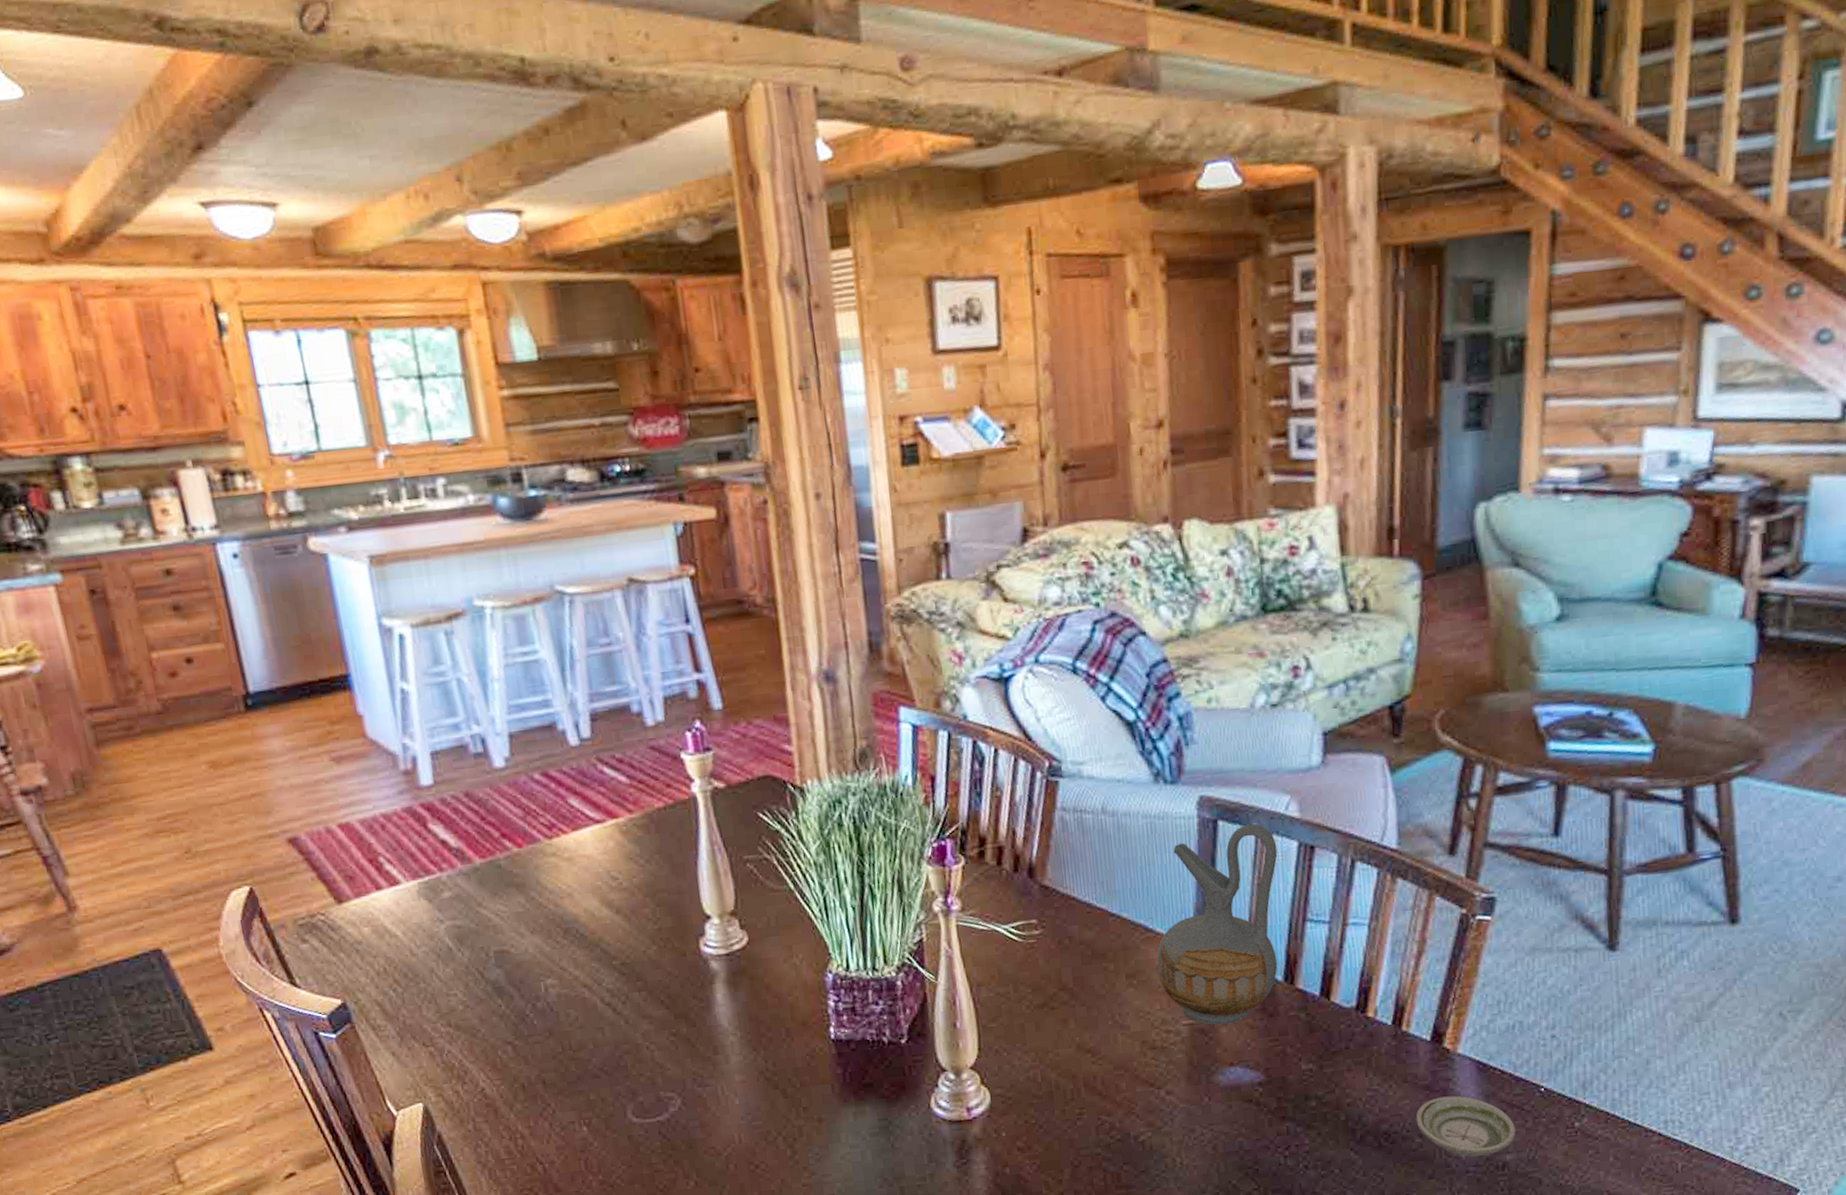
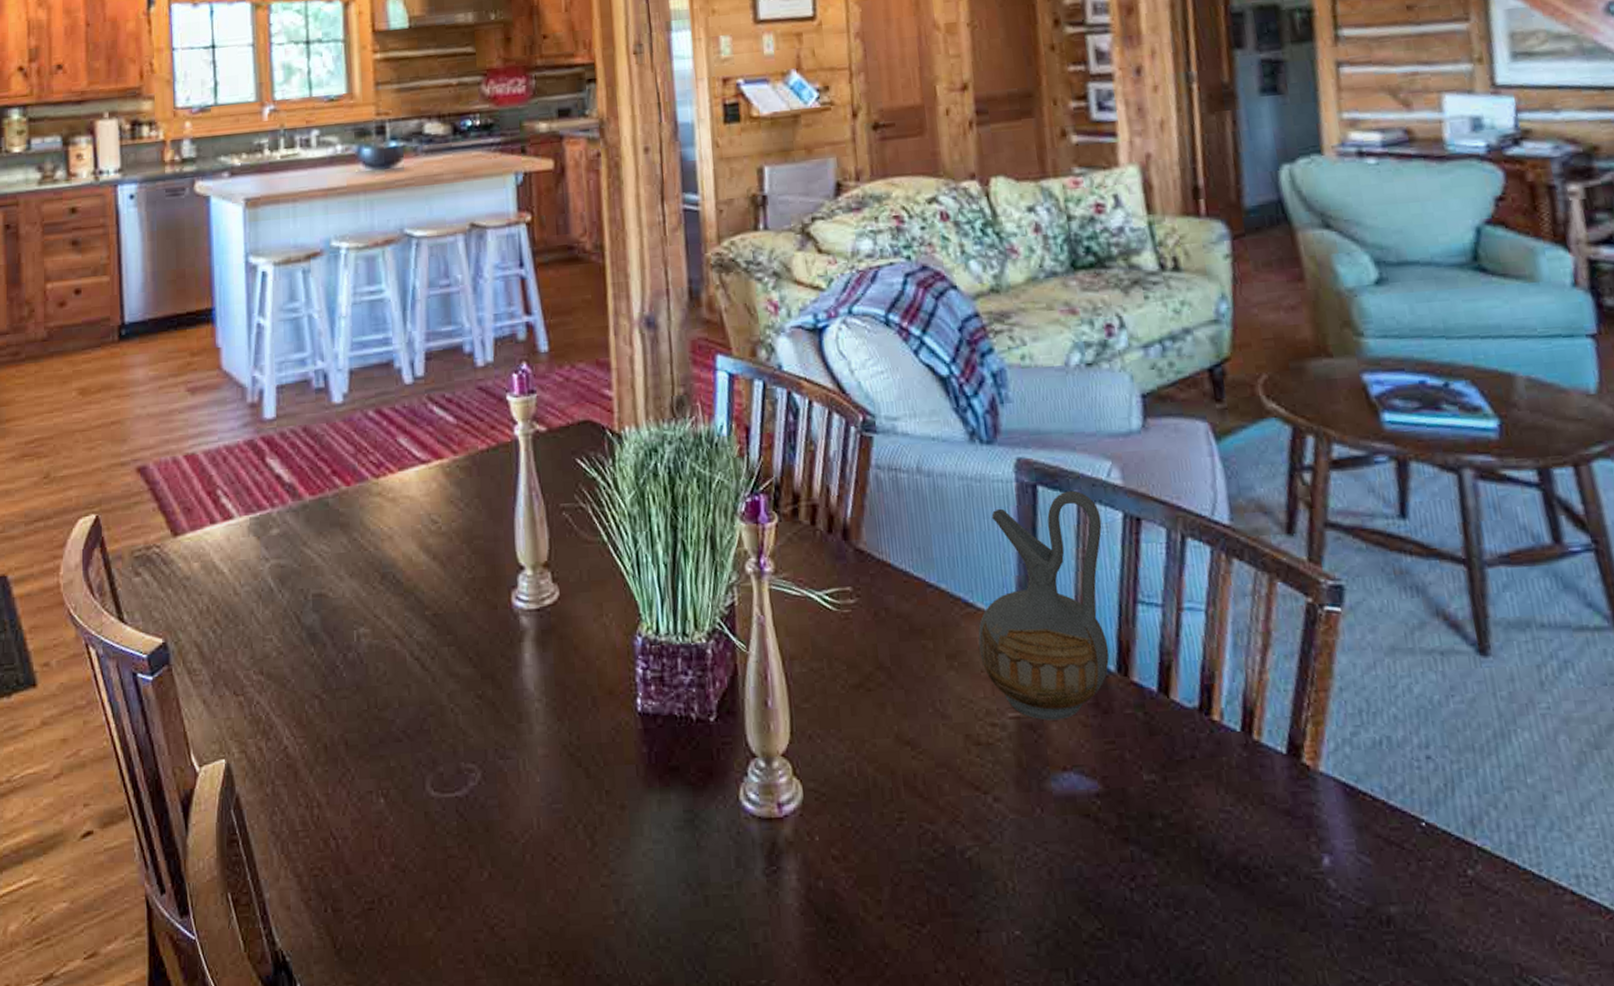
saucer: present [1415,1095,1516,1157] -> none [1278,825,1399,906]

